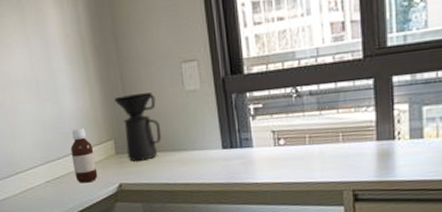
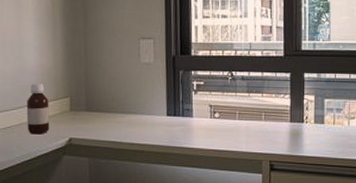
coffee maker: present [114,92,162,162] -> none [76,59,115,119]

